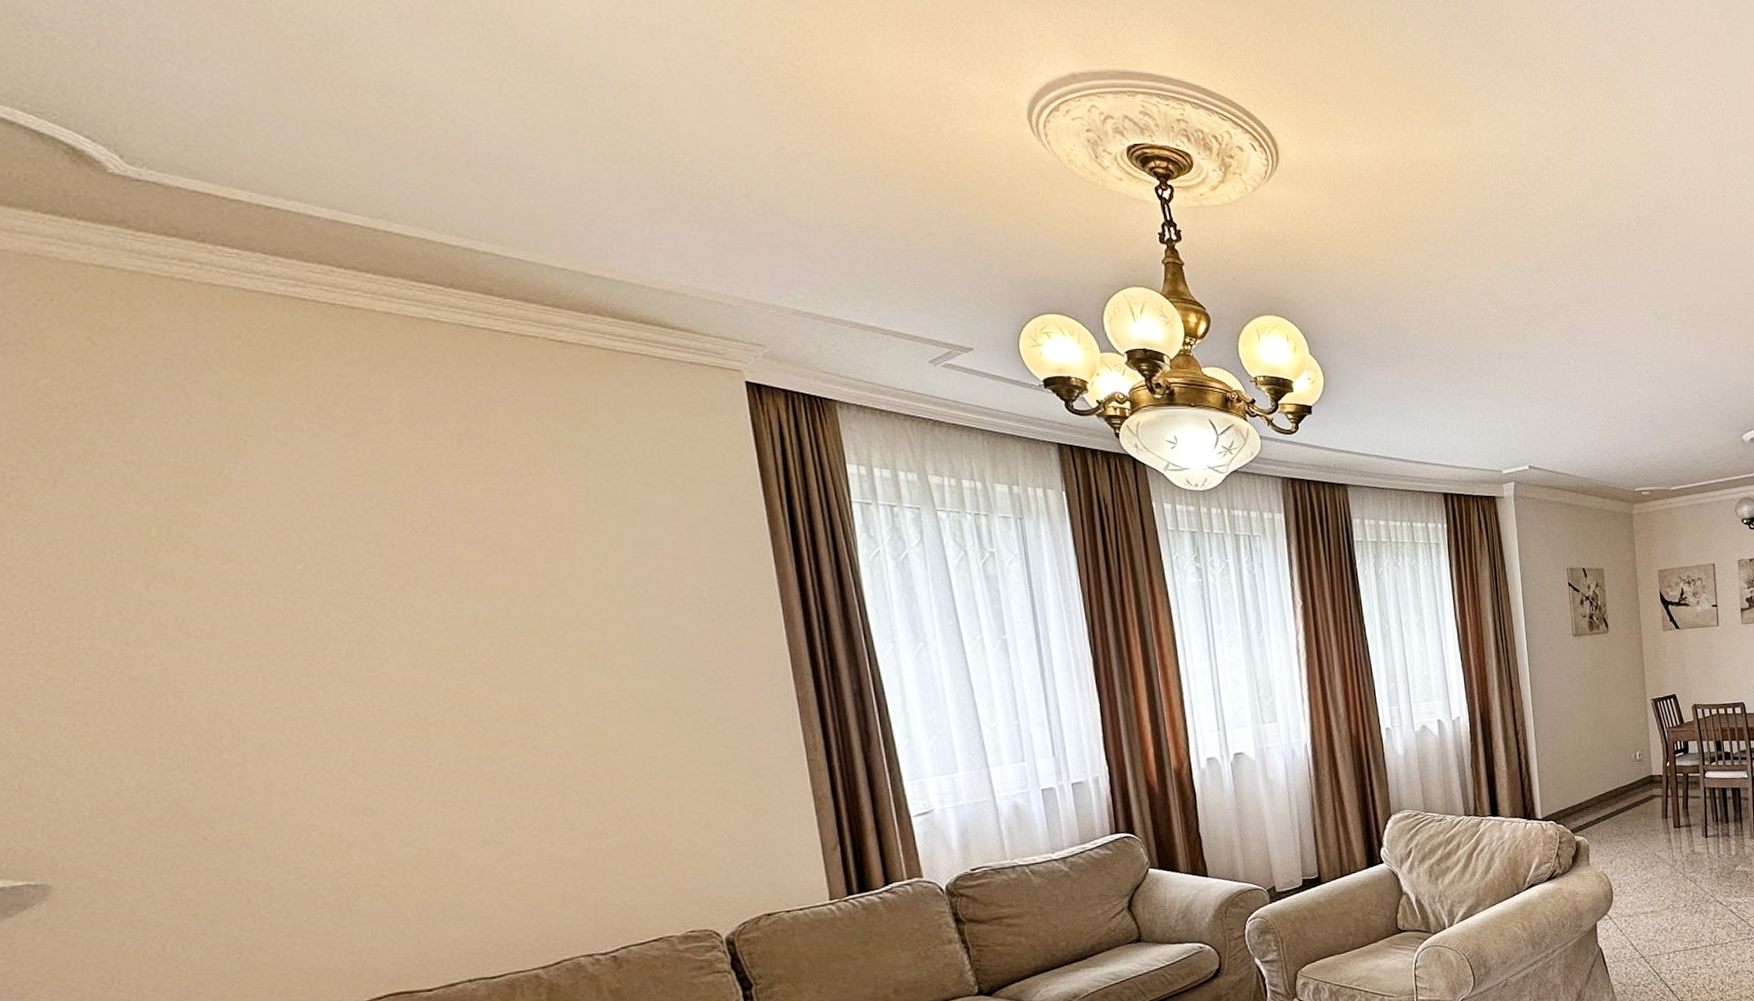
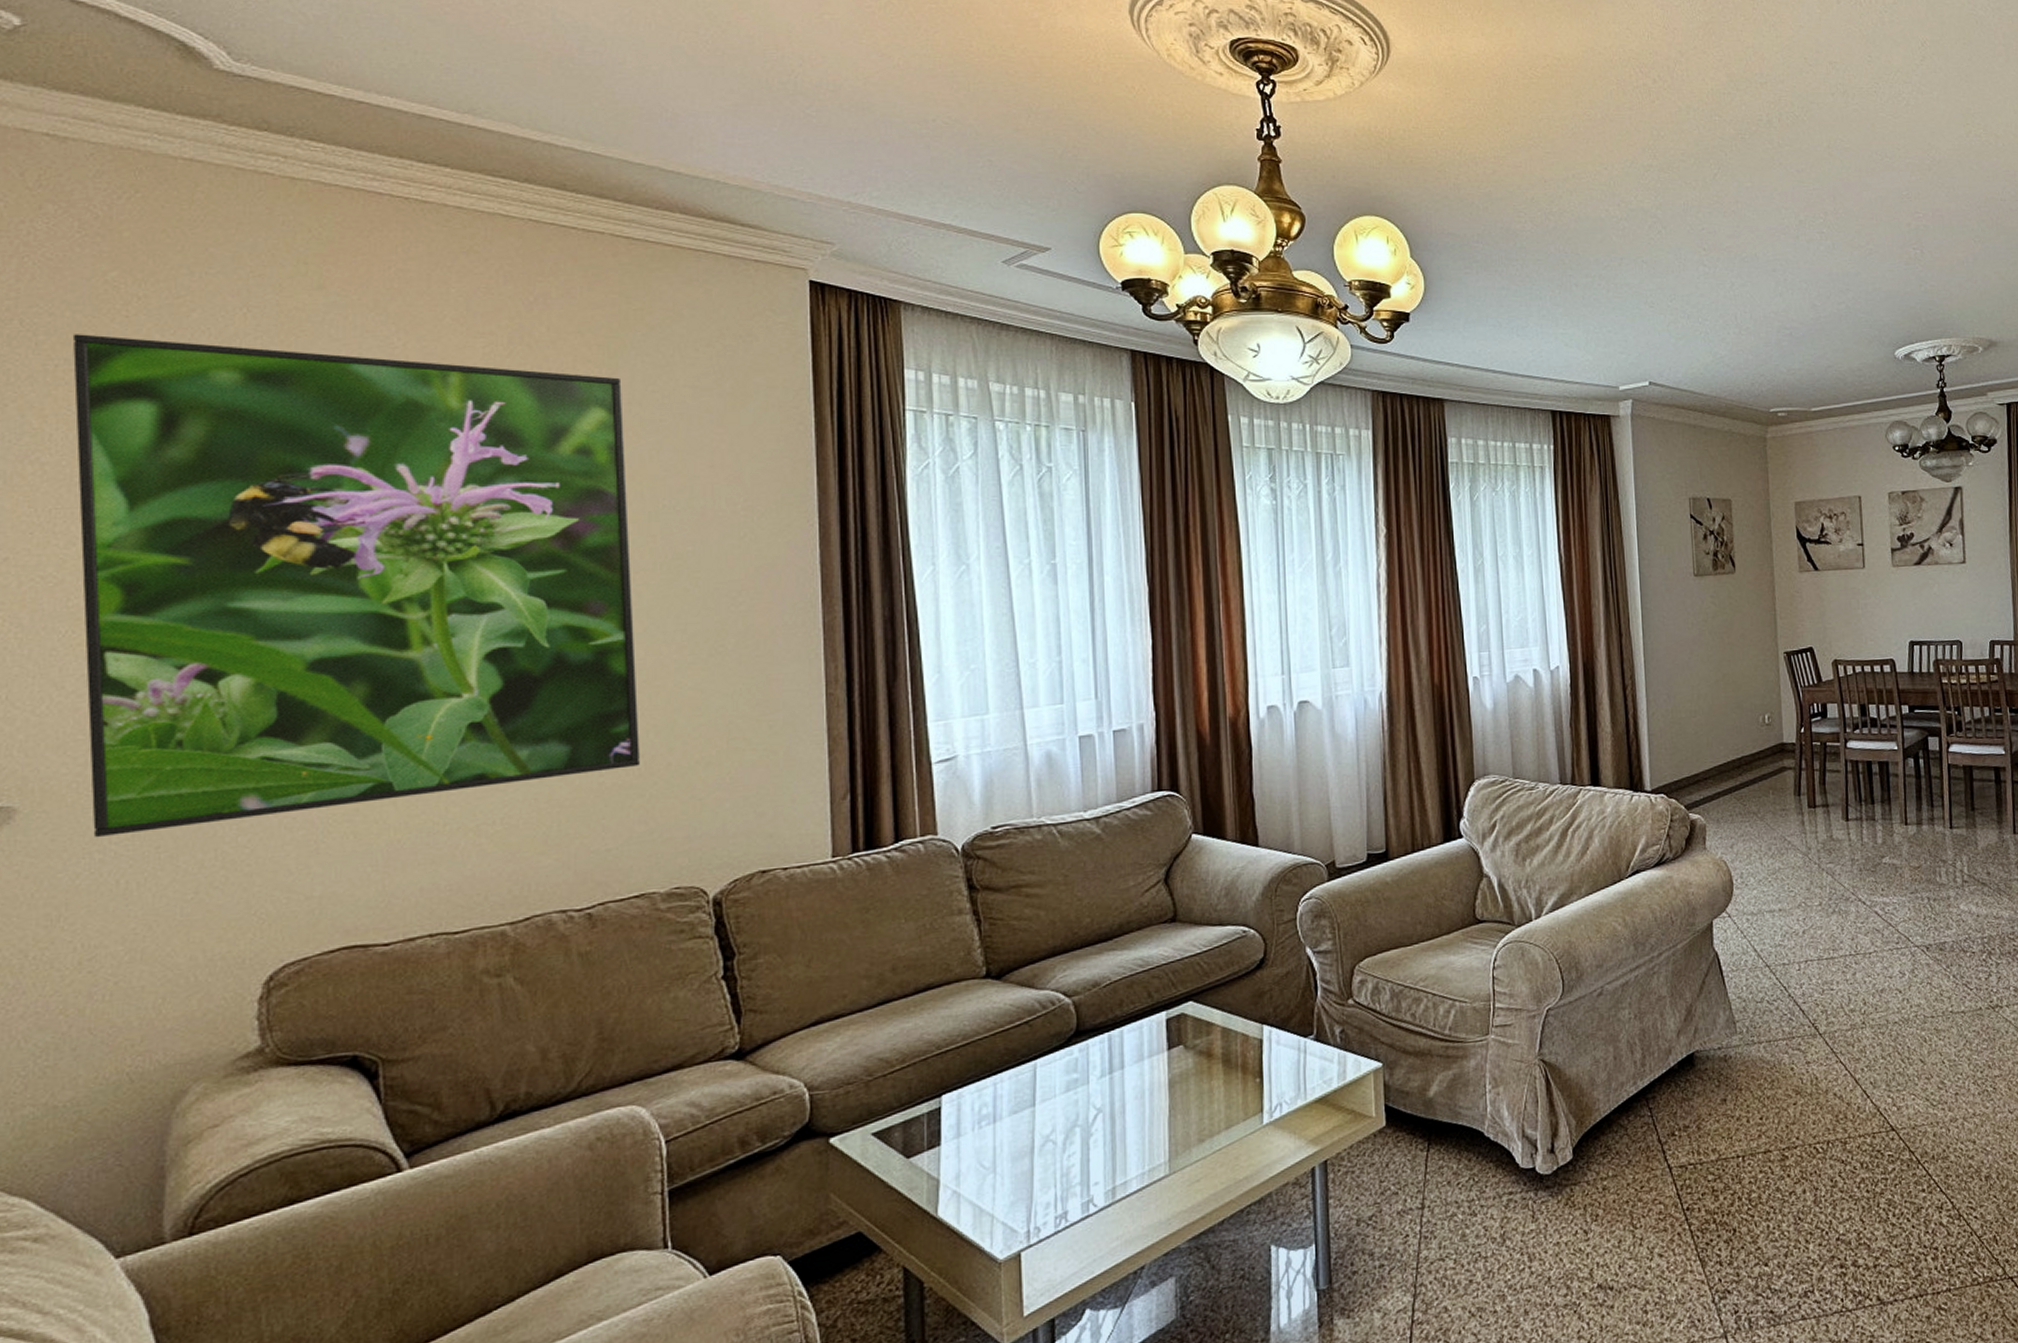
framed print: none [13,441,642,909] -> present [72,334,640,838]

